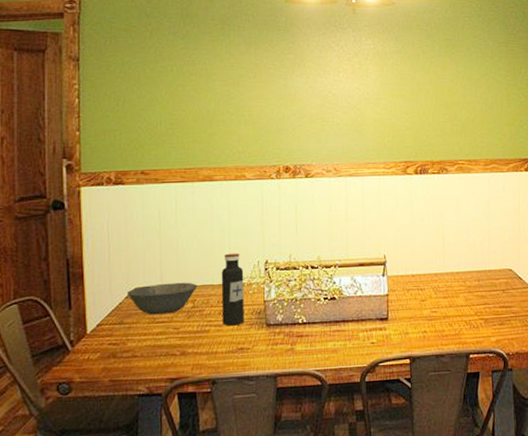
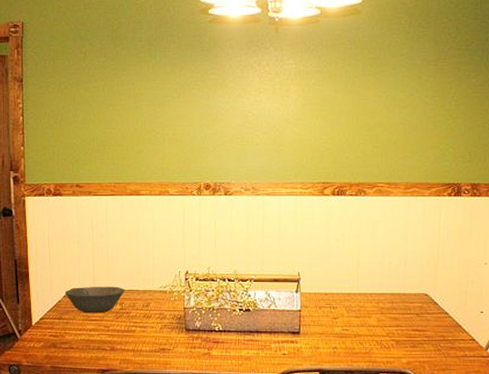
water bottle: present [221,253,244,326] -> none [146,262,166,328]

